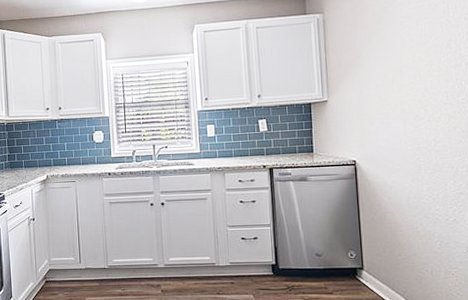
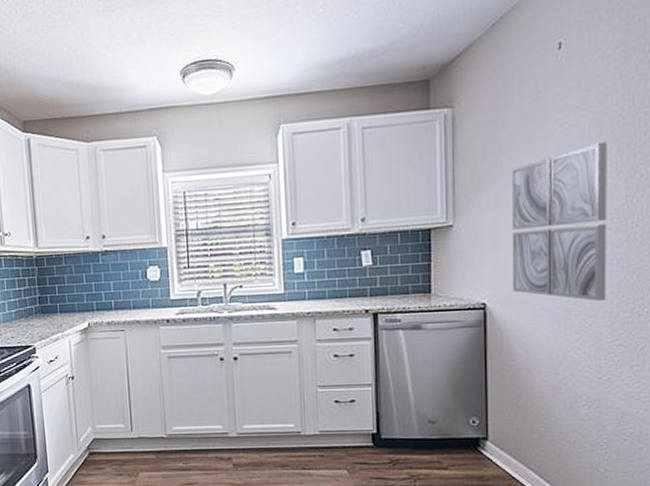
wall art: none [370,39,448,159] -> present [511,142,607,302]

